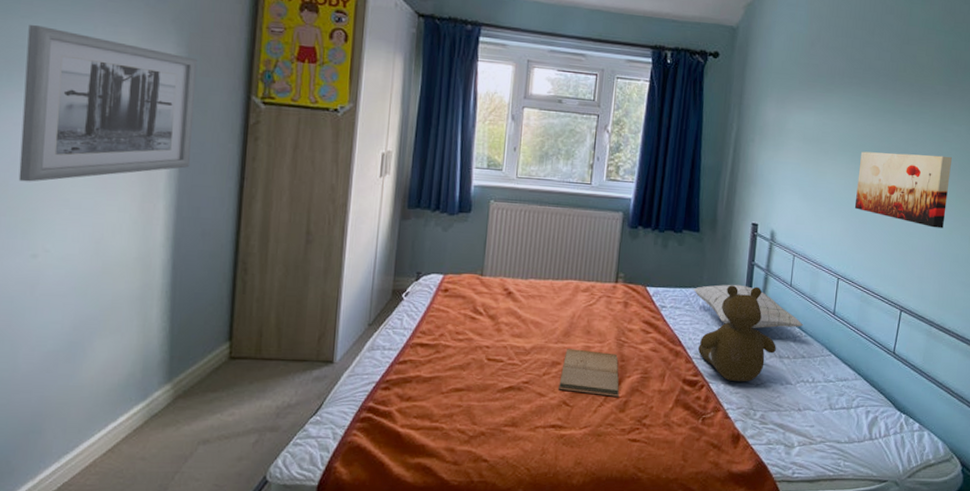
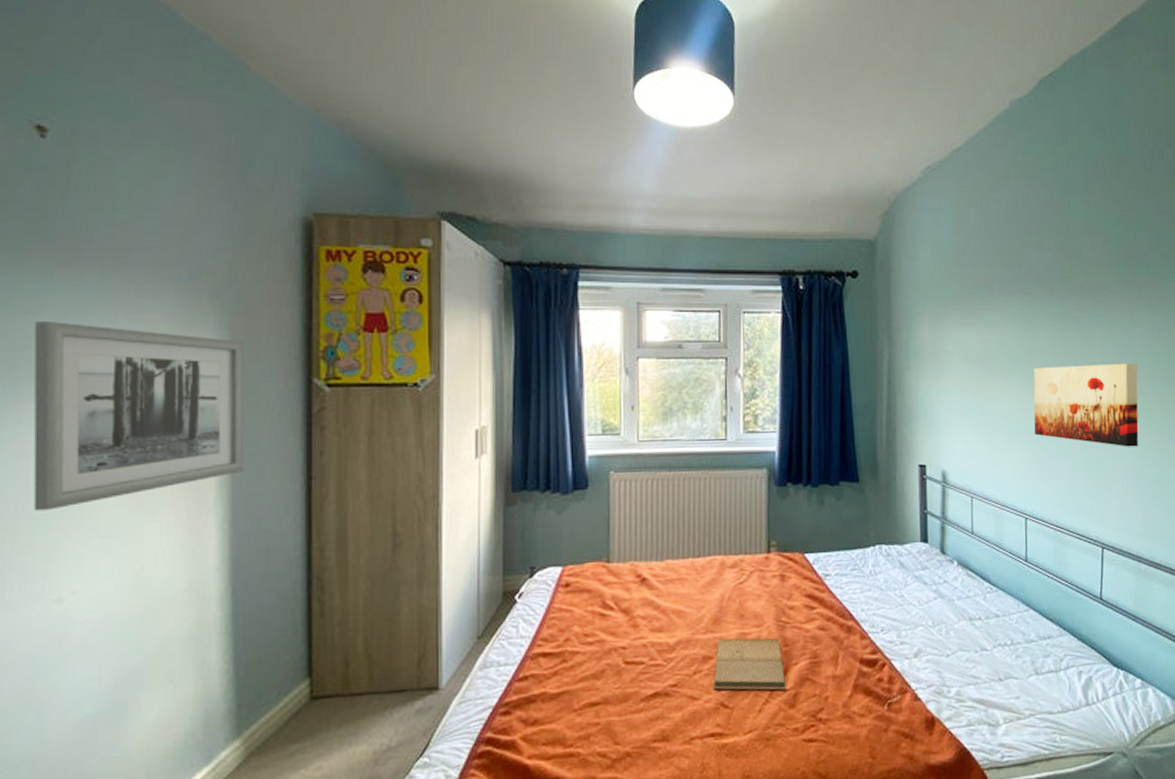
pillow: present [693,284,804,328] -> none [859,538,993,588]
teddy bear: present [698,285,776,382] -> none [874,538,964,655]

